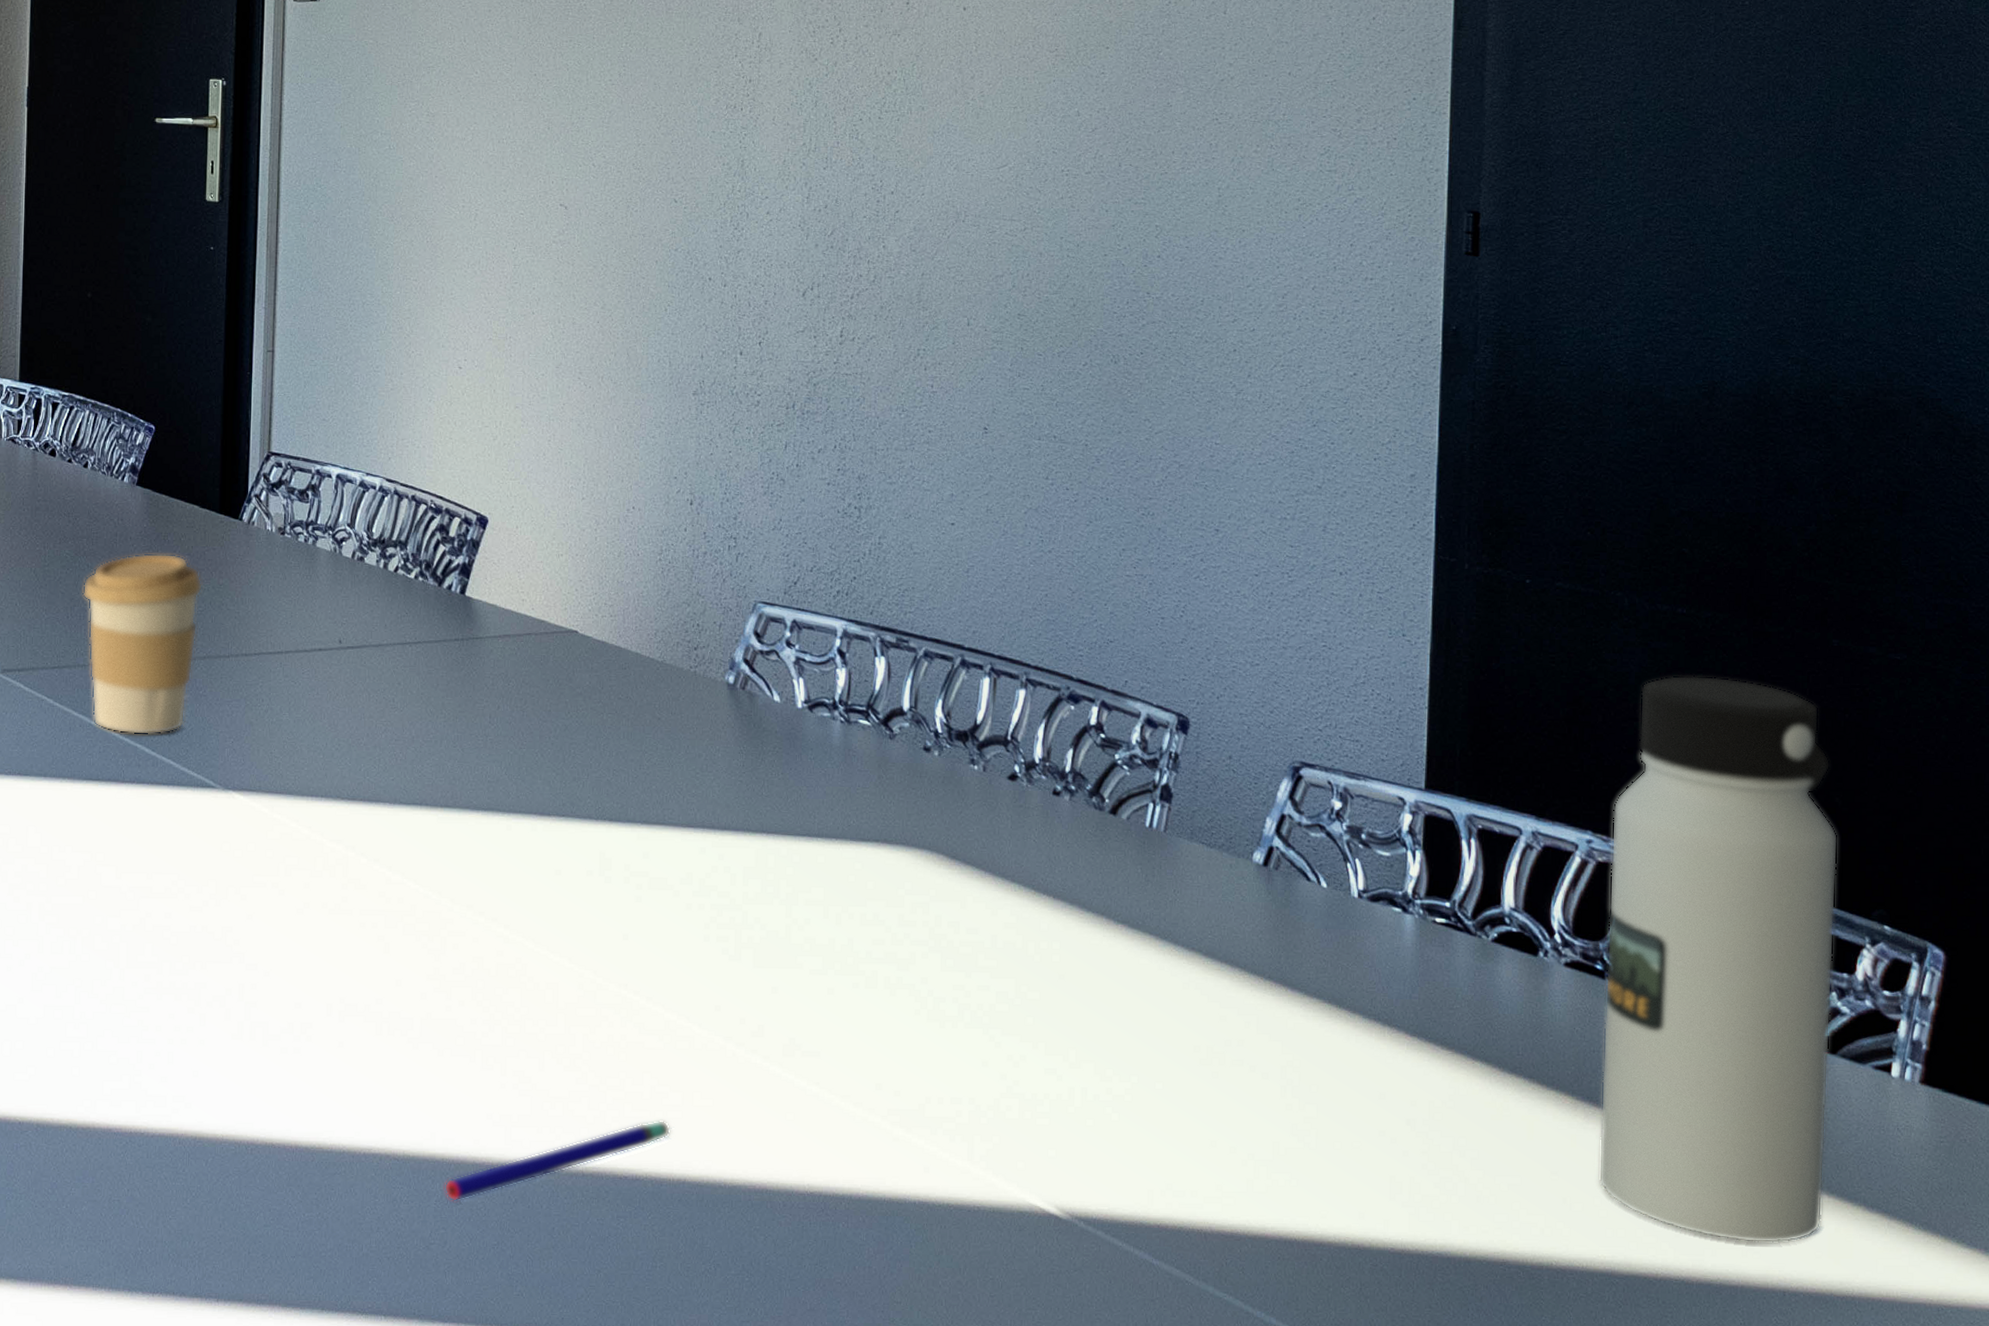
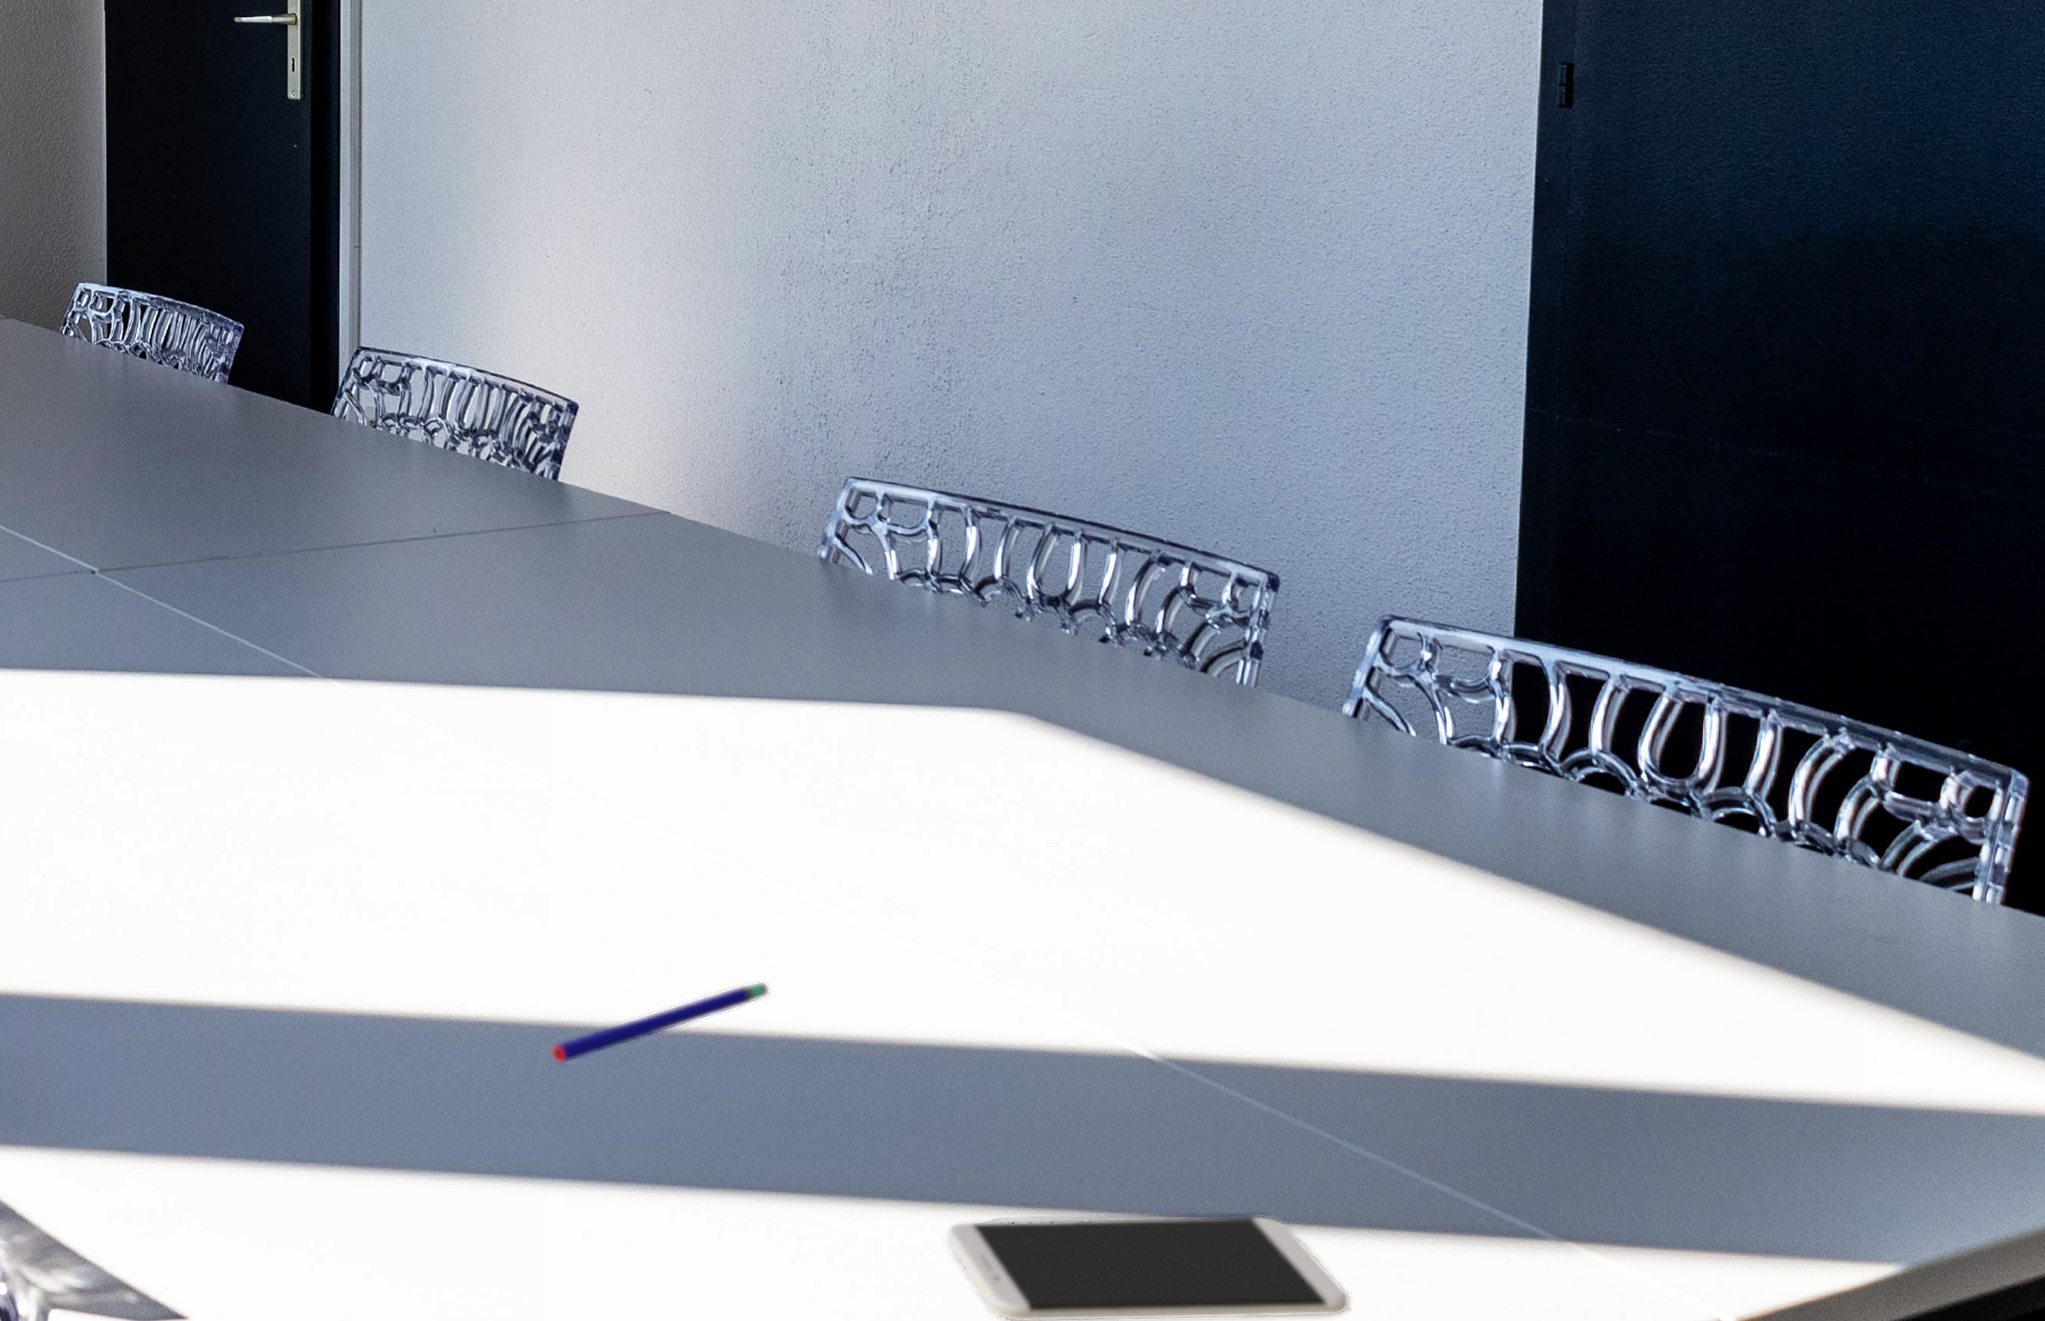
coffee cup: present [82,553,203,735] -> none [177,450,297,629]
water bottle: present [1598,675,1838,1244] -> none [1682,517,1925,1063]

